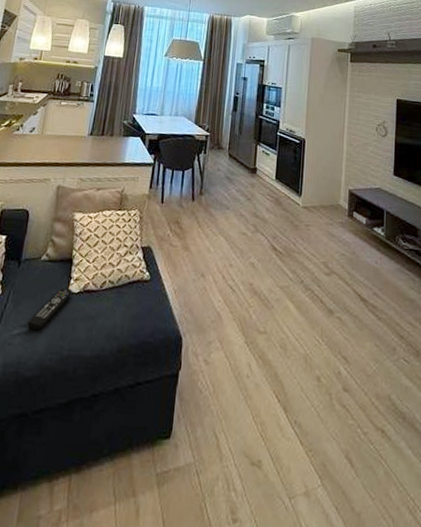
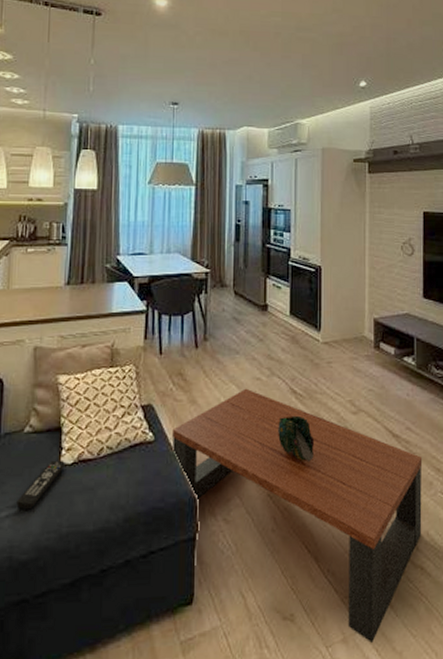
coffee table: none [165,241,387,500] -> present [171,388,423,643]
decorative bowl: none [258,270,290,316] -> present [278,415,315,462]

